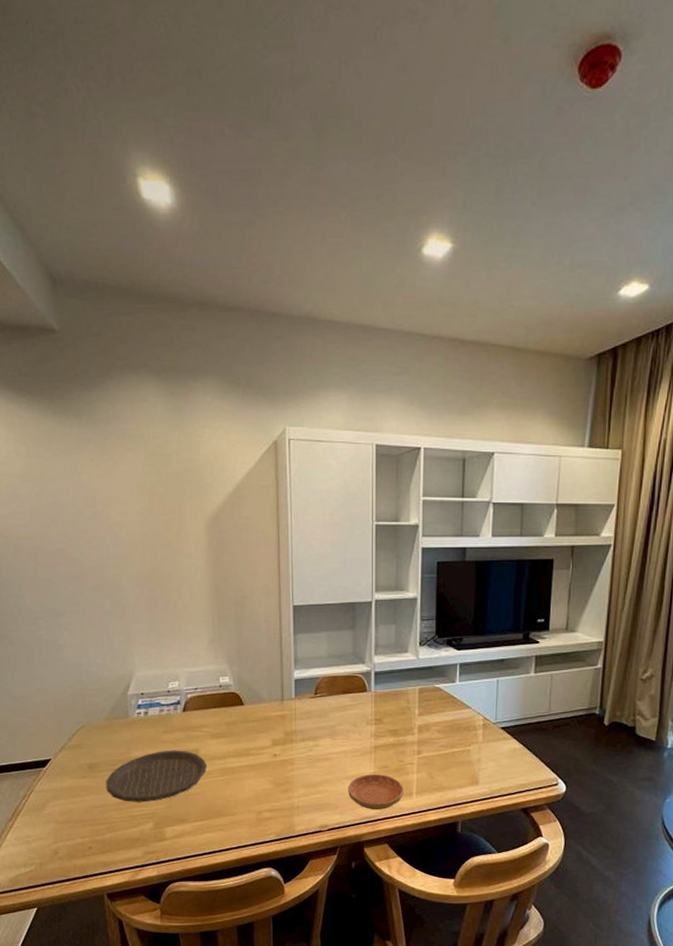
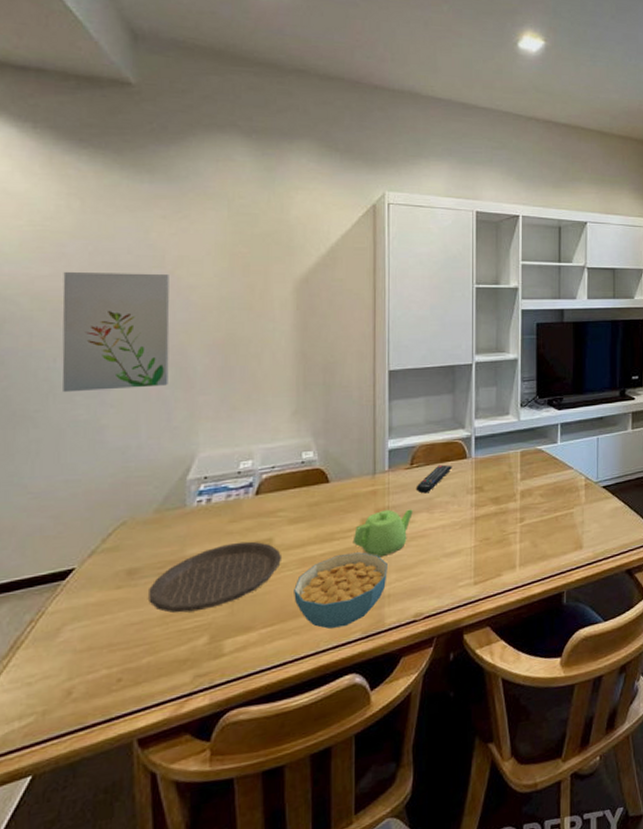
wall art: none [18,511,107,616] -> present [62,271,170,393]
cereal bowl: none [218,768,296,829] -> present [294,552,388,629]
teapot: none [265,733,317,774] -> present [352,509,413,558]
remote control: none [320,696,353,721] -> present [416,465,452,494]
saucer: present [348,774,404,810] -> none [446,547,507,589]

